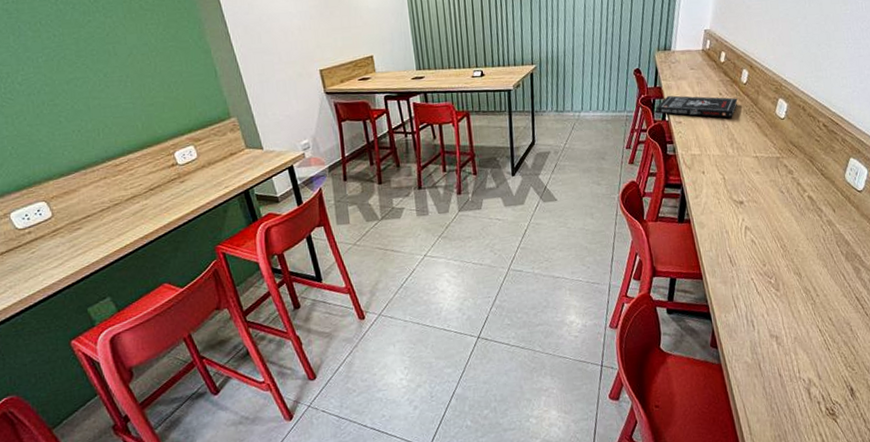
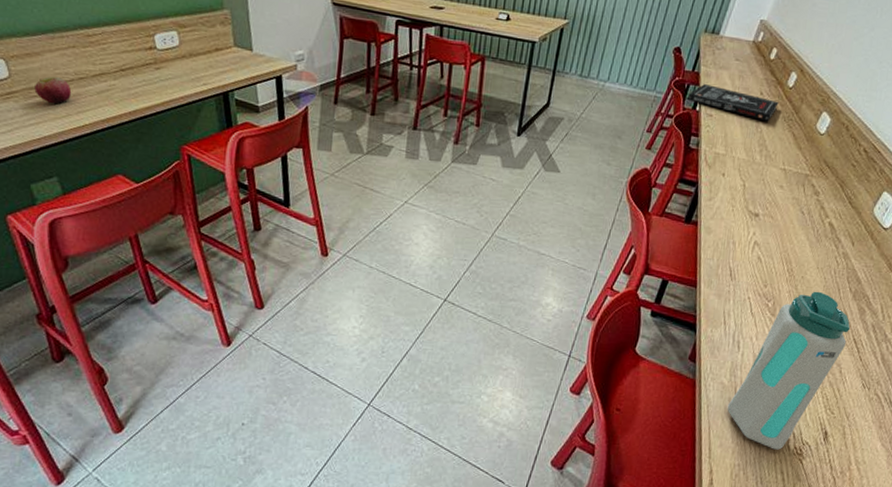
apple: none [76,207,110,233] -> present [34,77,72,104]
water bottle: none [755,260,851,415] -> present [727,291,851,450]

